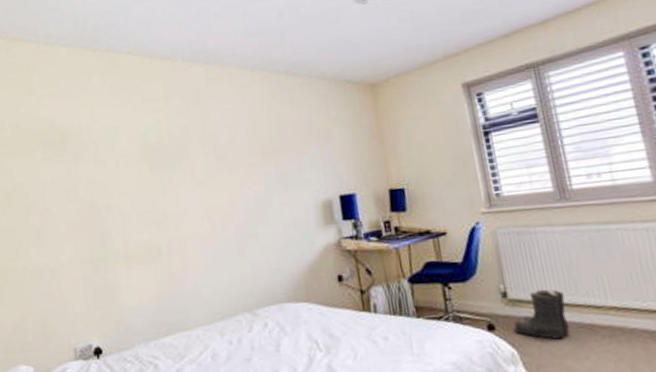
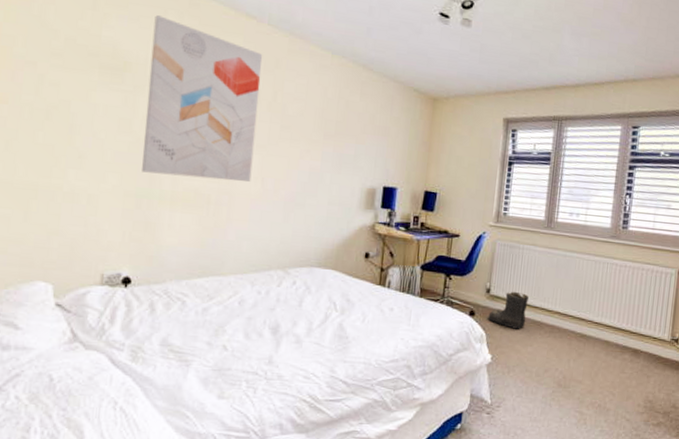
wall art: none [81,83,198,236] -> present [142,15,263,182]

